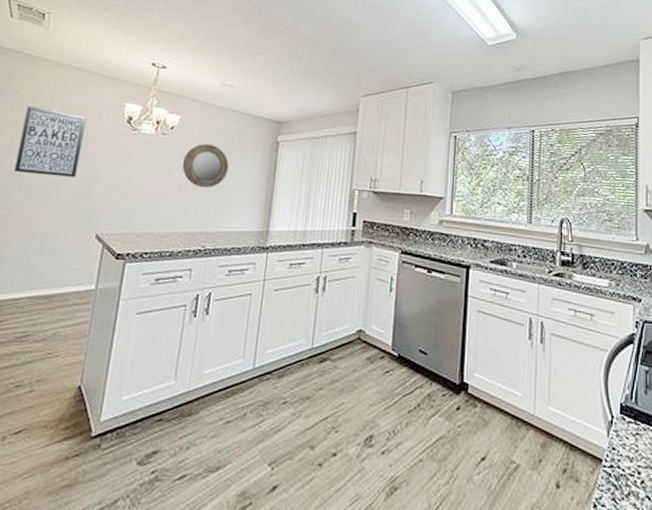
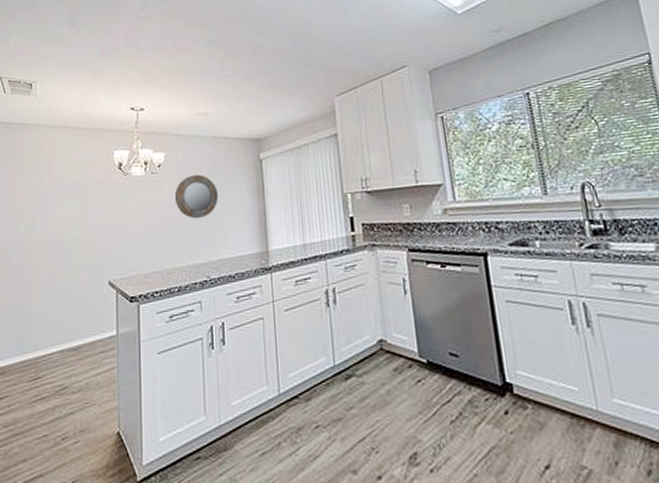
wall art: present [14,105,87,178] -> none [29,170,82,235]

